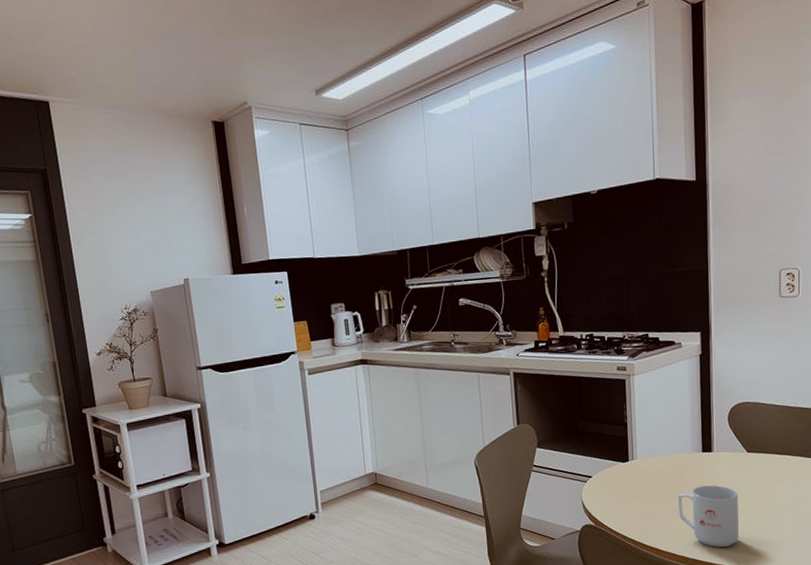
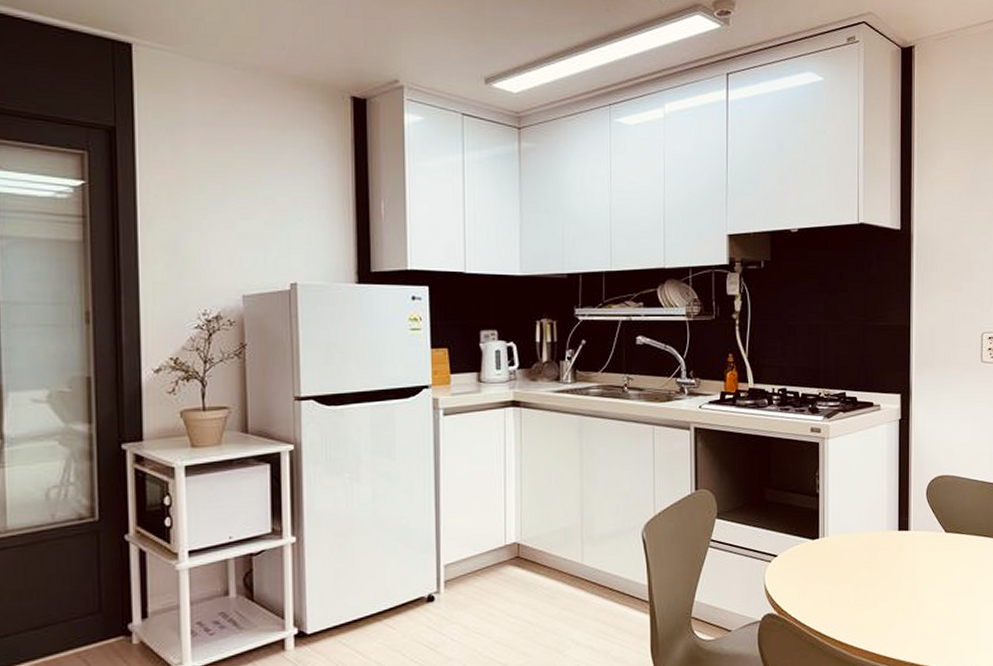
mug: present [677,485,739,548] -> none [870,569,936,643]

